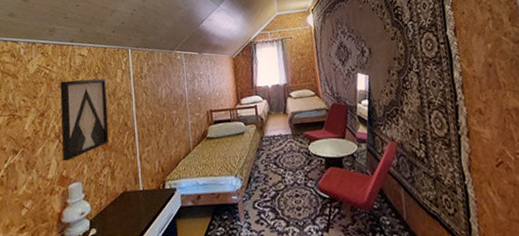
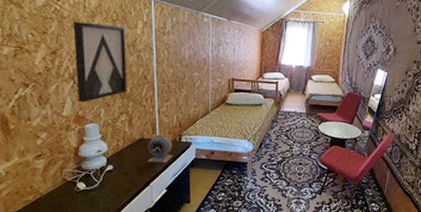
alarm clock: none [131,184,159,220] -> present [147,134,174,163]

